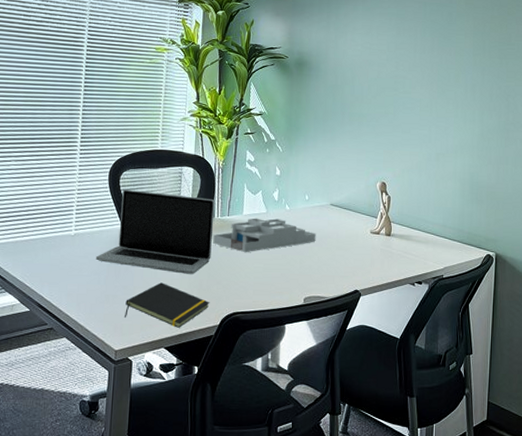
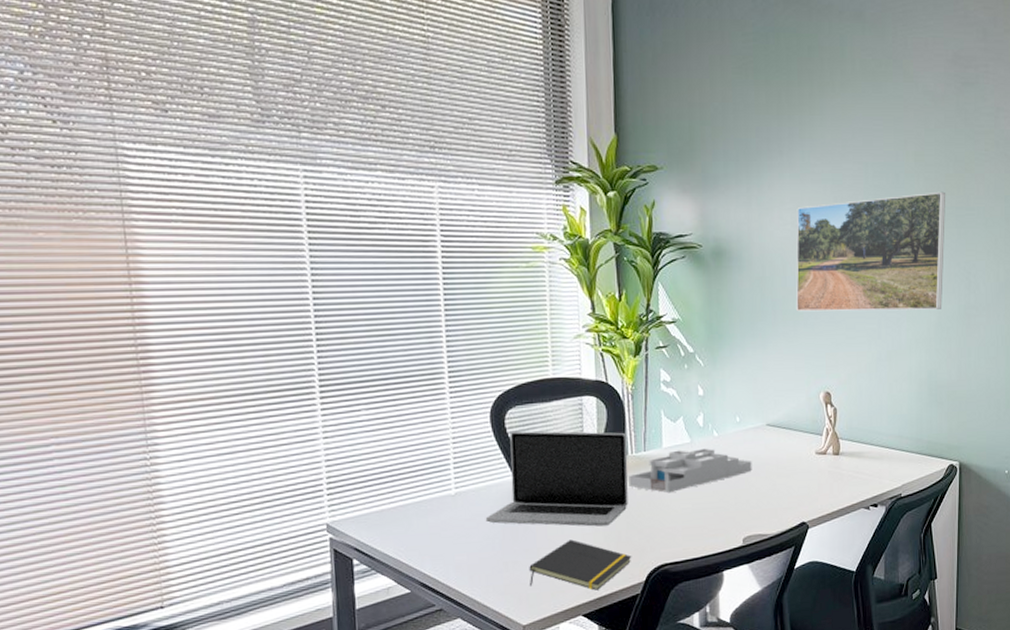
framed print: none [361,29,490,123] -> present [796,191,945,312]

